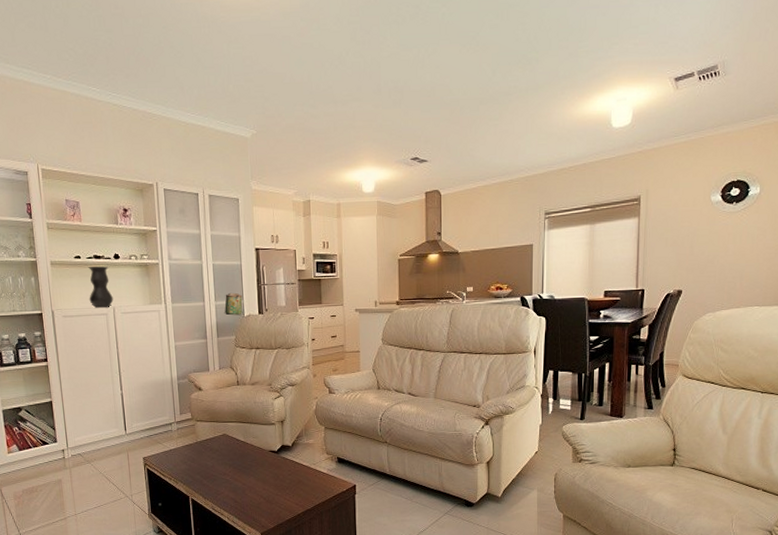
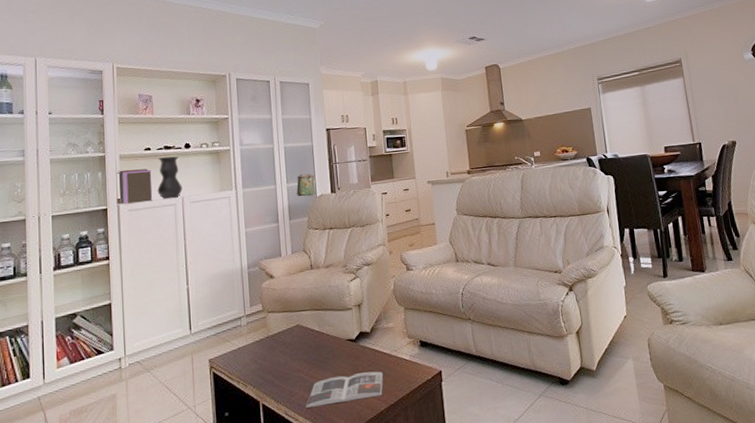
books: none [49,276,85,310] -> present [117,168,153,205]
magazine: none [230,480,302,505] -> present [306,371,384,408]

